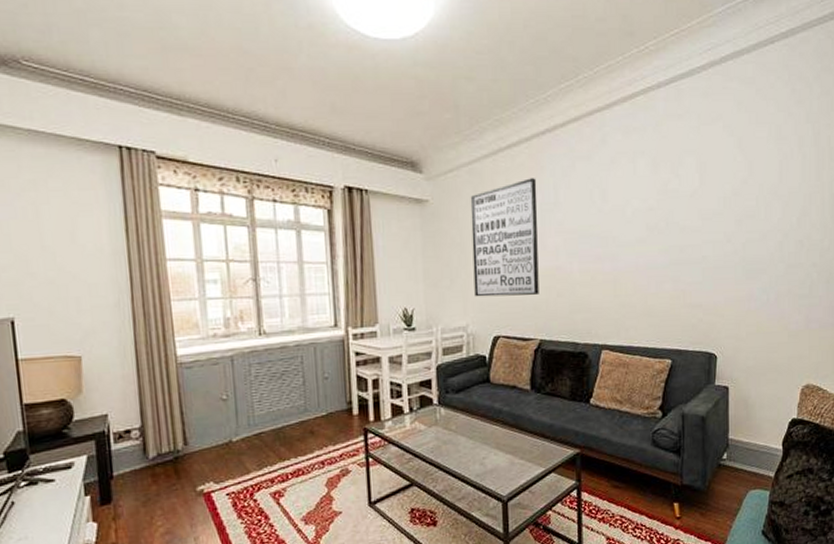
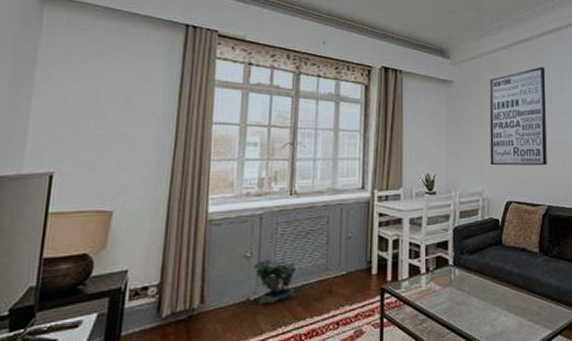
potted plant: none [232,398,279,445] -> present [254,256,297,303]

